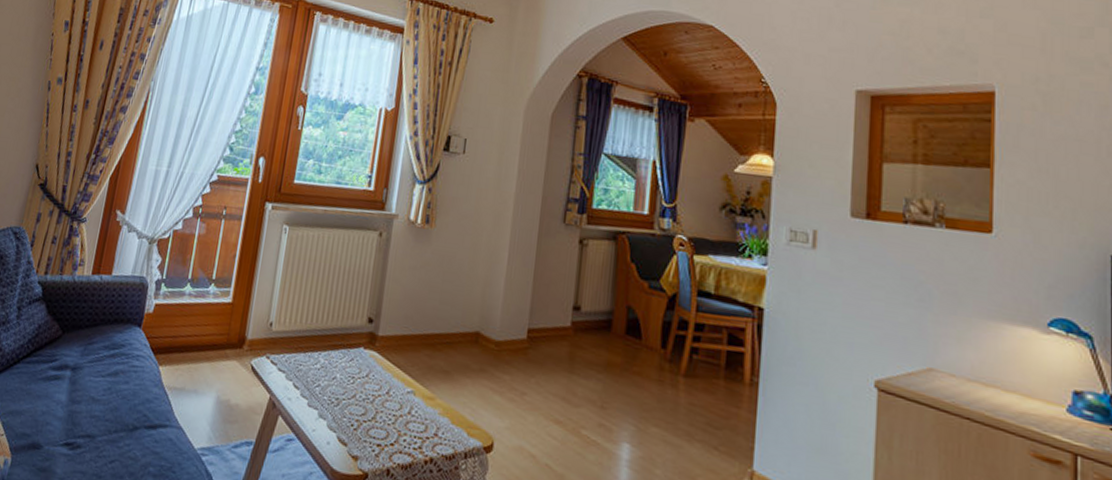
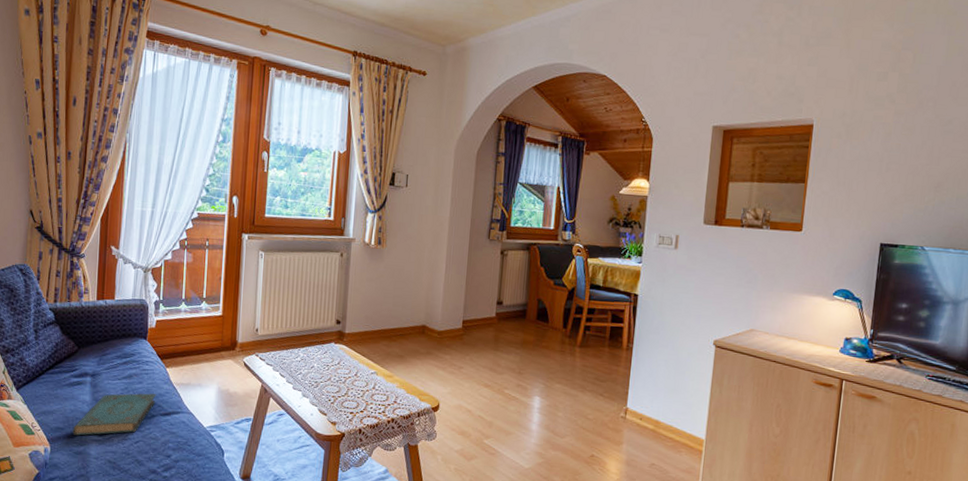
book: none [40,394,143,448] -> present [72,393,156,436]

